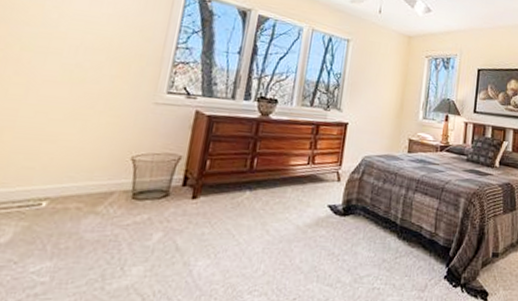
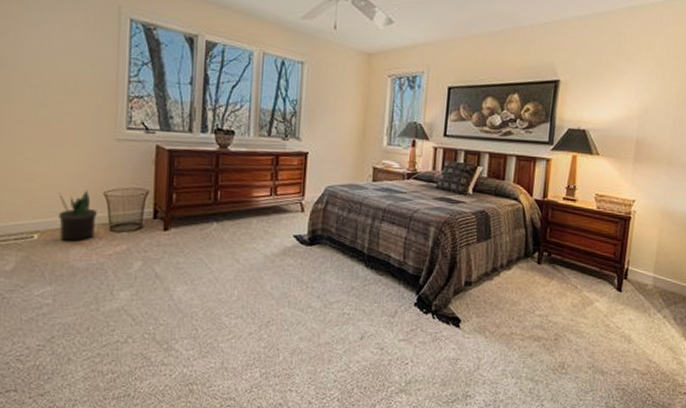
planter: none [72,154,121,210] -> present [58,190,97,241]

